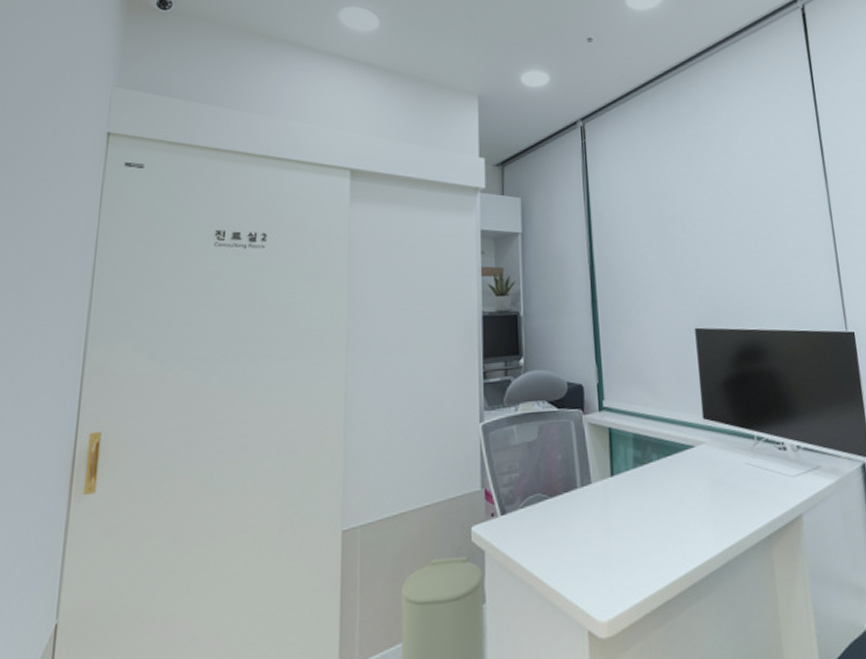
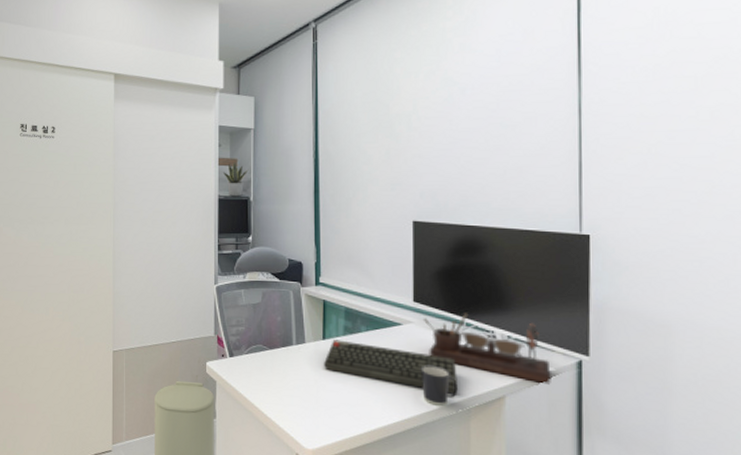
computer keyboard: none [614,473,758,521] -> present [324,340,459,394]
desk organizer: none [714,425,842,495] -> present [422,313,551,385]
mug: none [717,491,757,538] -> present [420,366,458,406]

